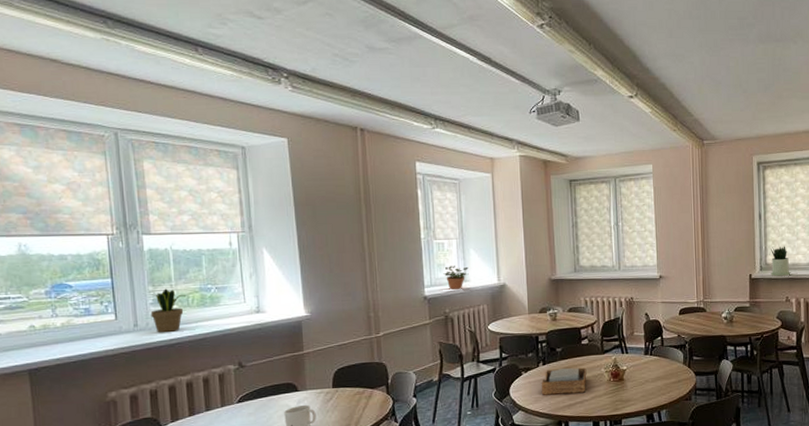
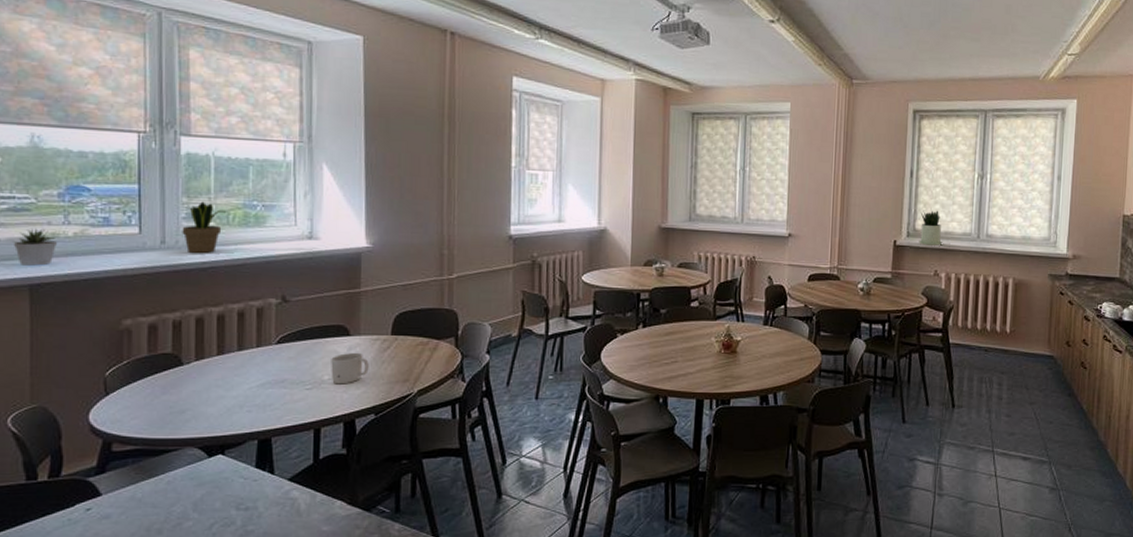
potted plant: none [10,322,48,355] -> present [11,228,57,267]
potted plant: present [443,266,469,291] -> none [534,202,565,232]
napkin holder: present [541,367,587,395] -> none [638,333,694,364]

